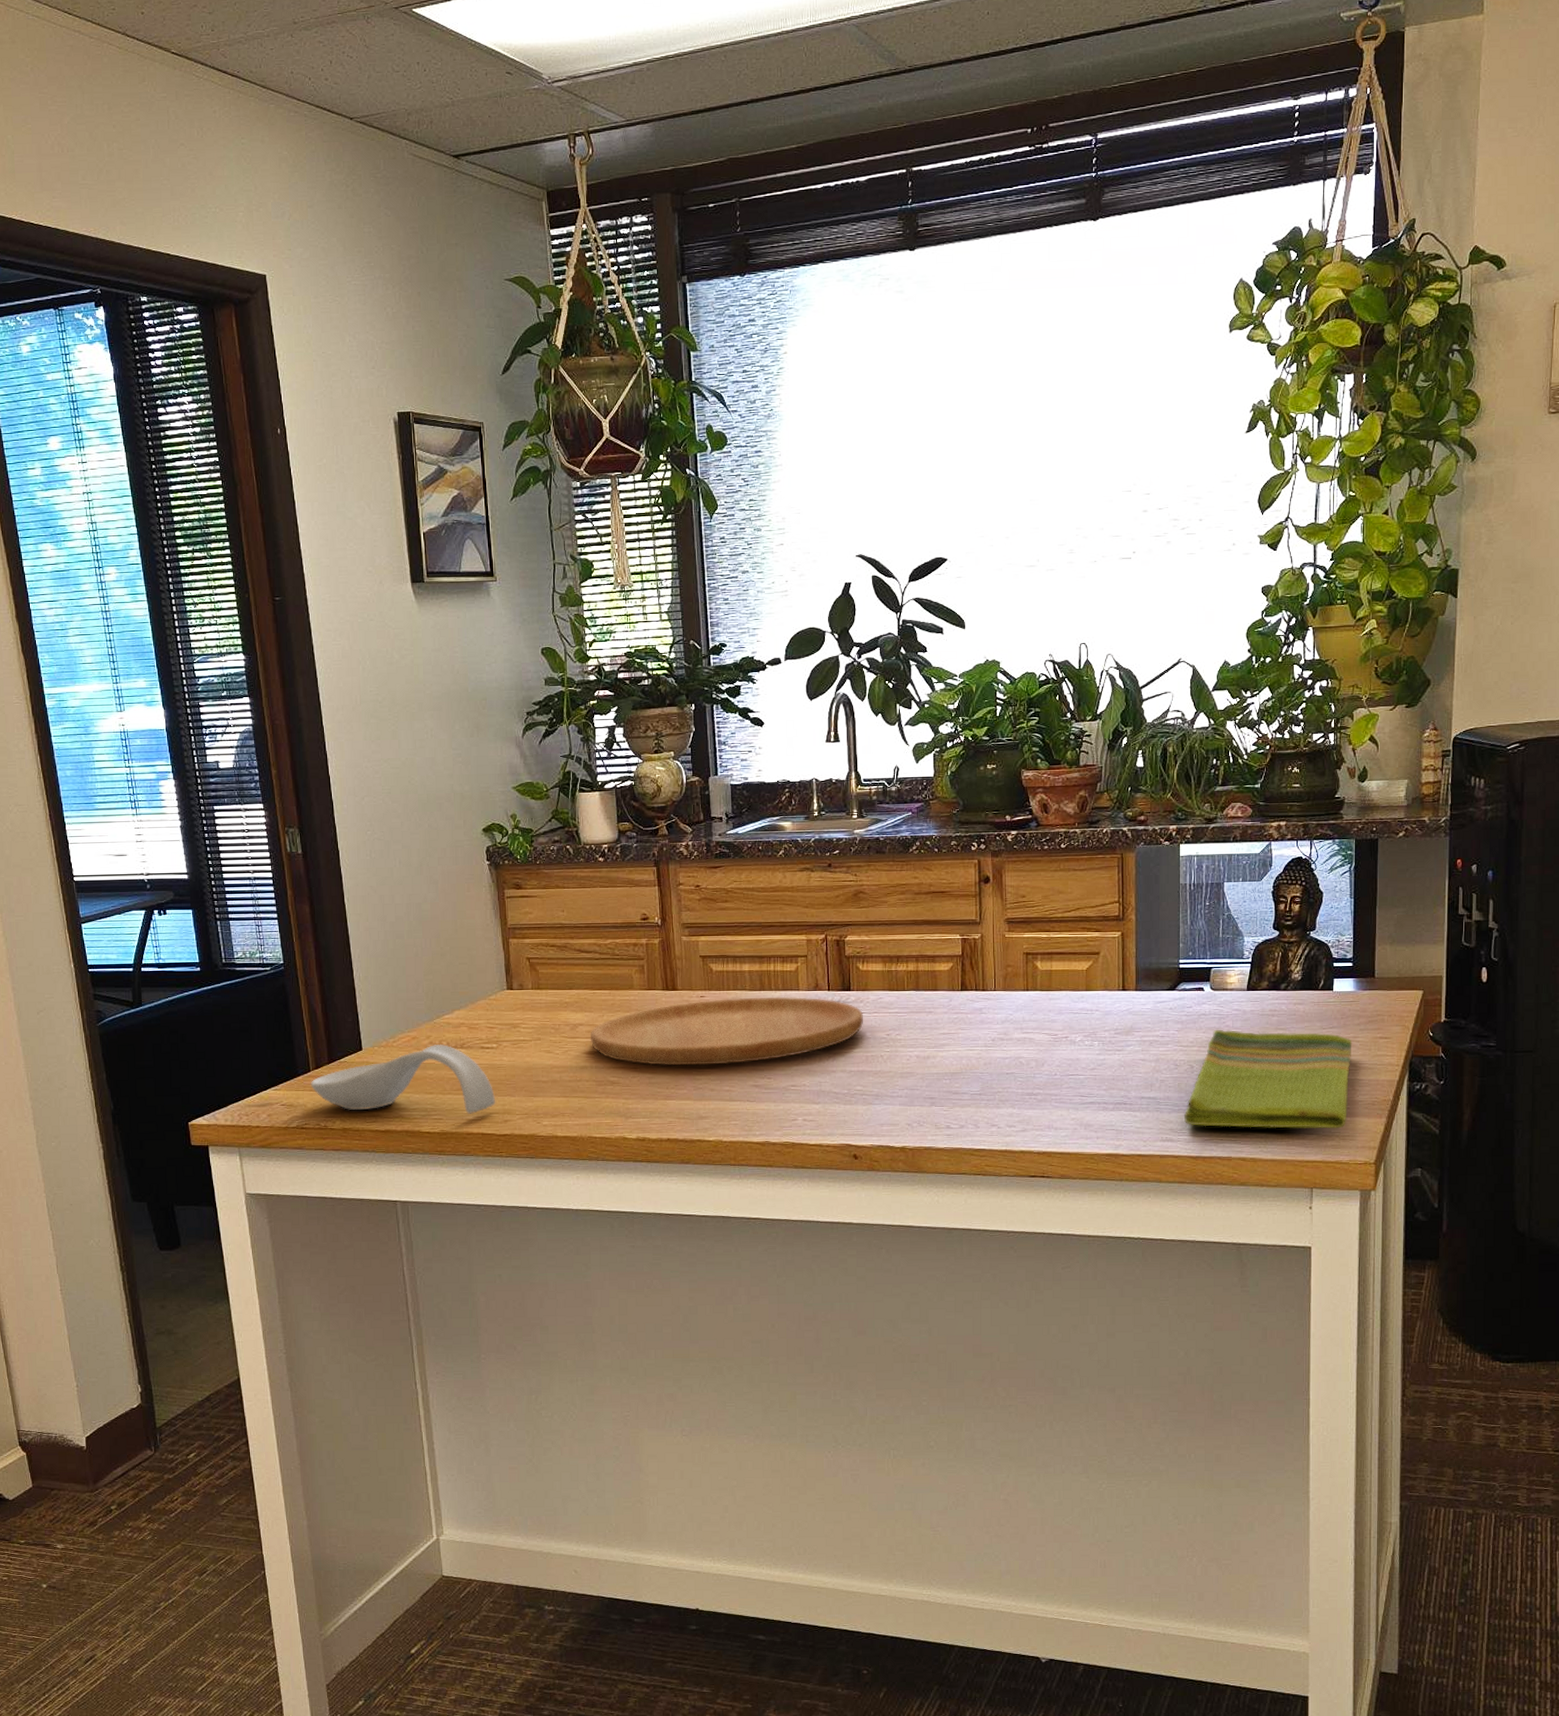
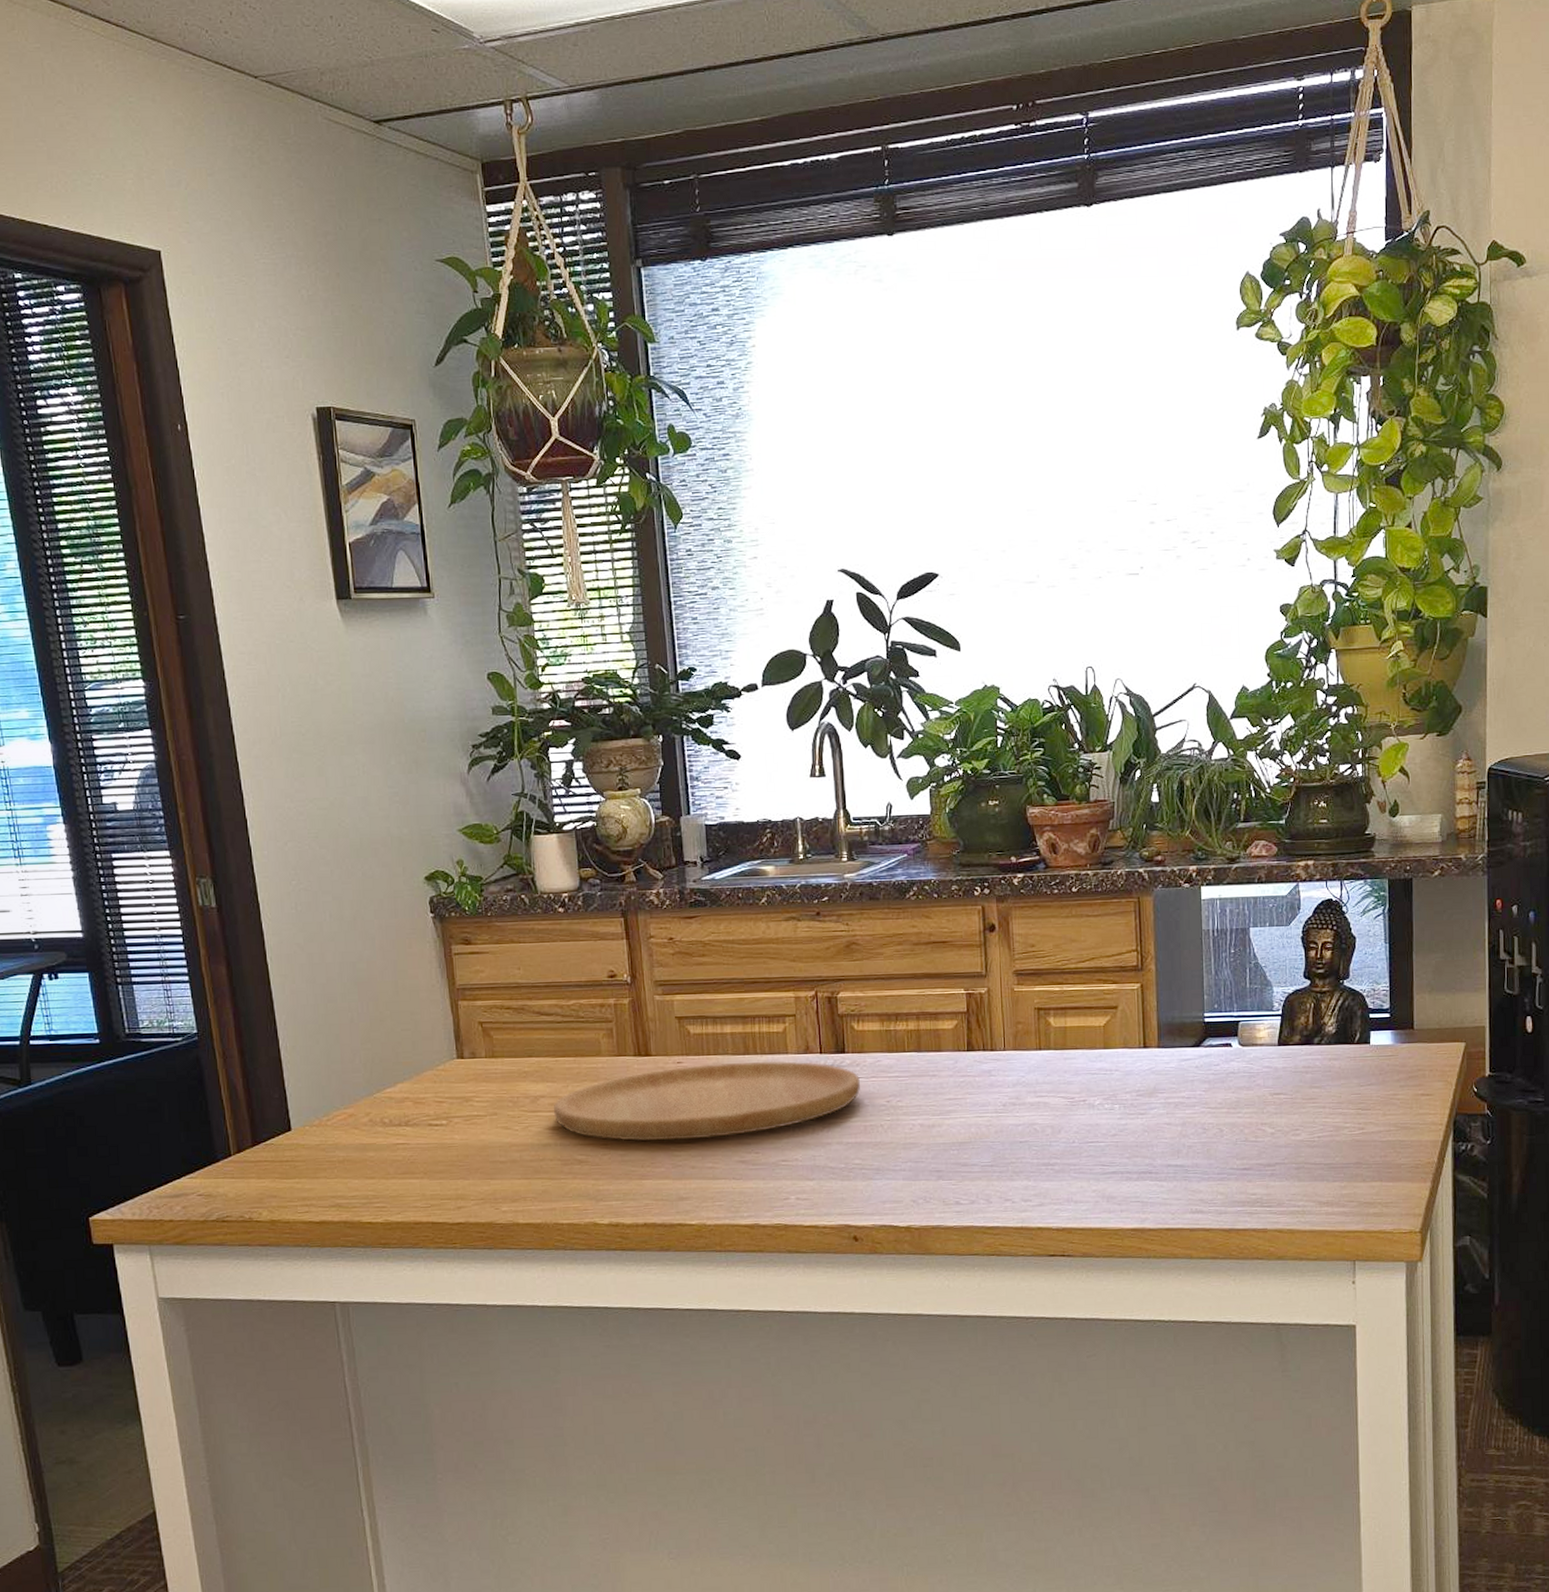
spoon rest: present [310,1044,496,1114] -> none [231,1122,447,1201]
dish towel: present [1183,1029,1352,1129] -> none [1214,1088,1393,1197]

